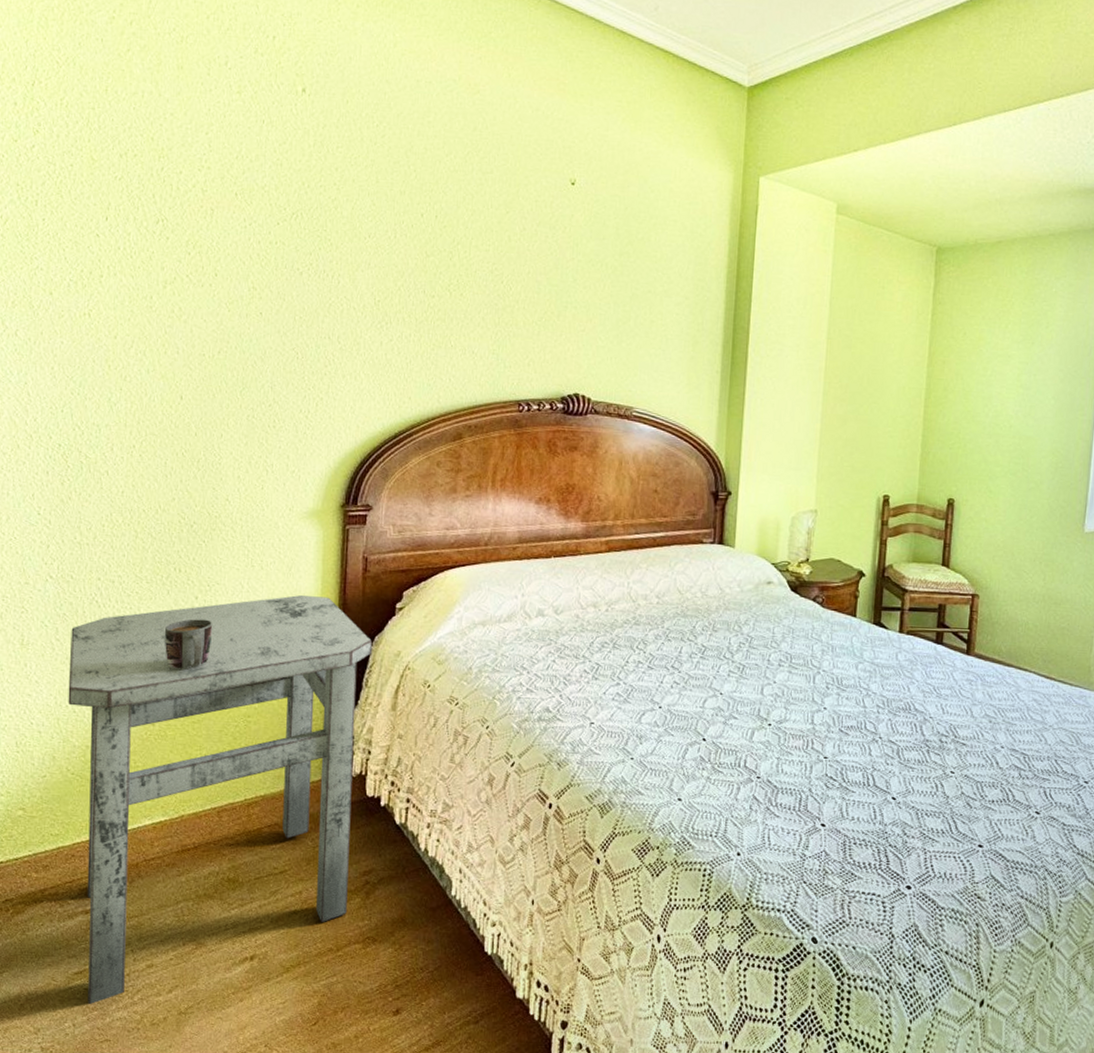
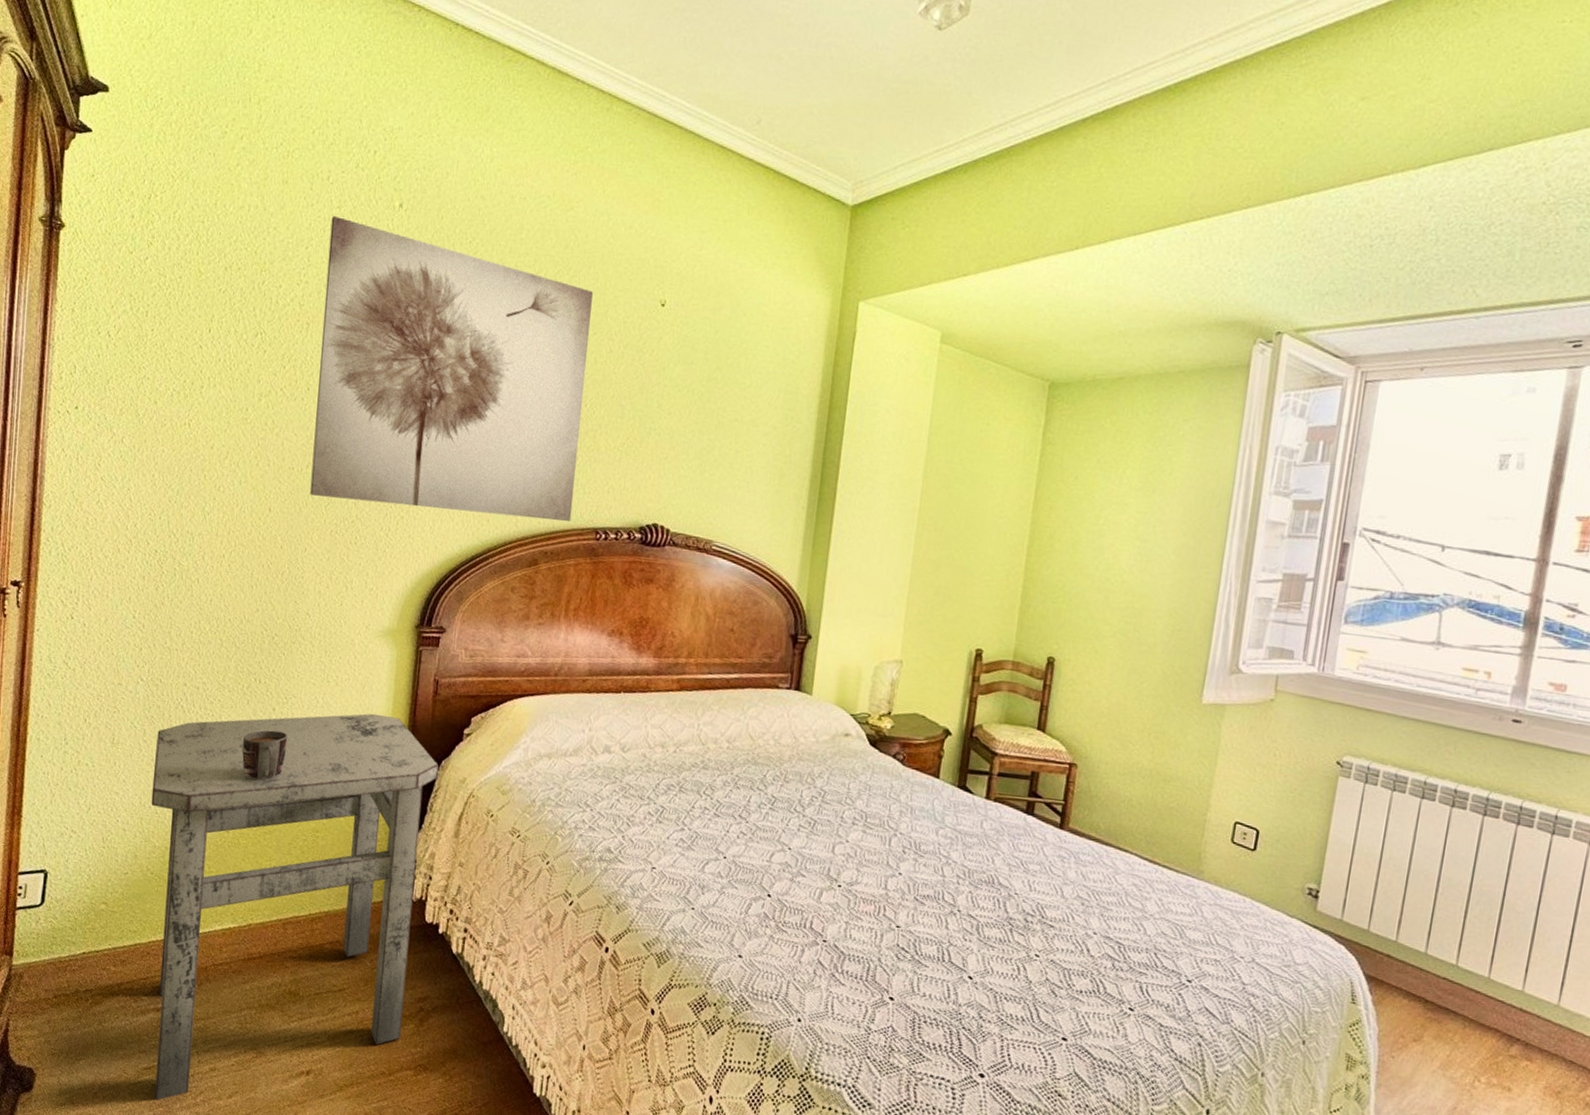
wall art: none [223,100,504,396] -> present [310,215,594,522]

